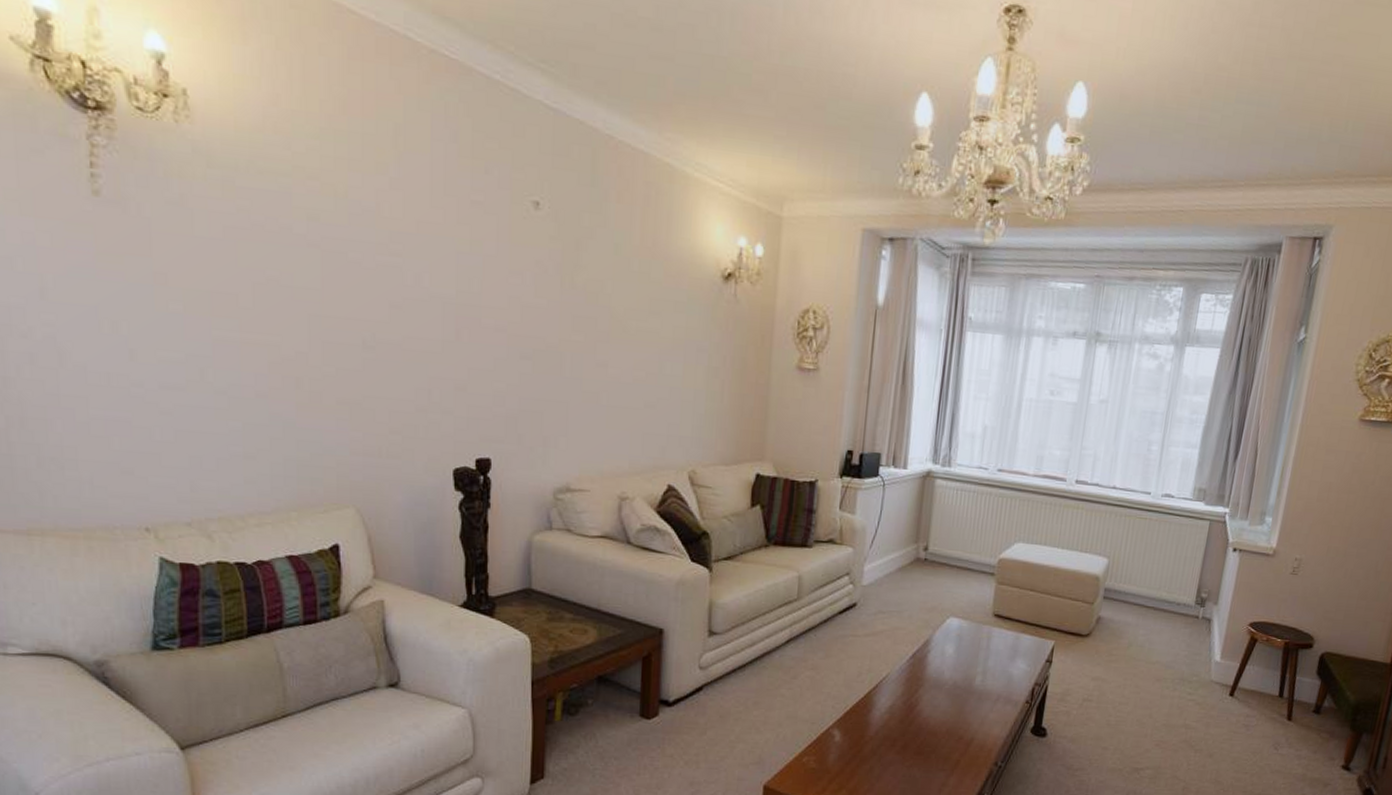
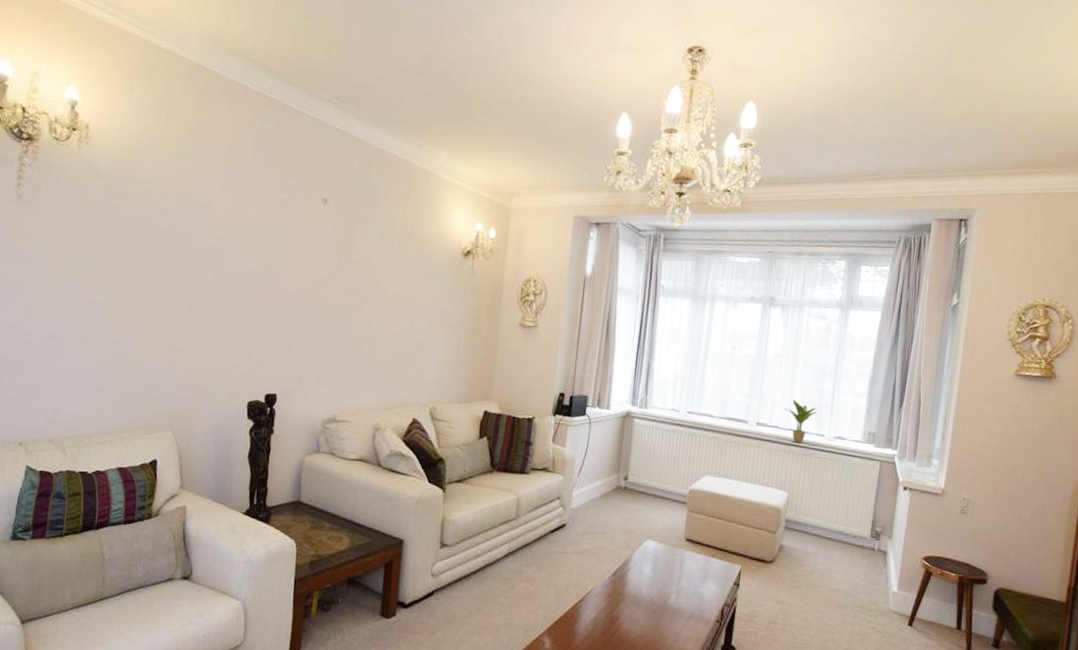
potted plant: none [1107,453,1144,502] -> present [784,400,818,443]

